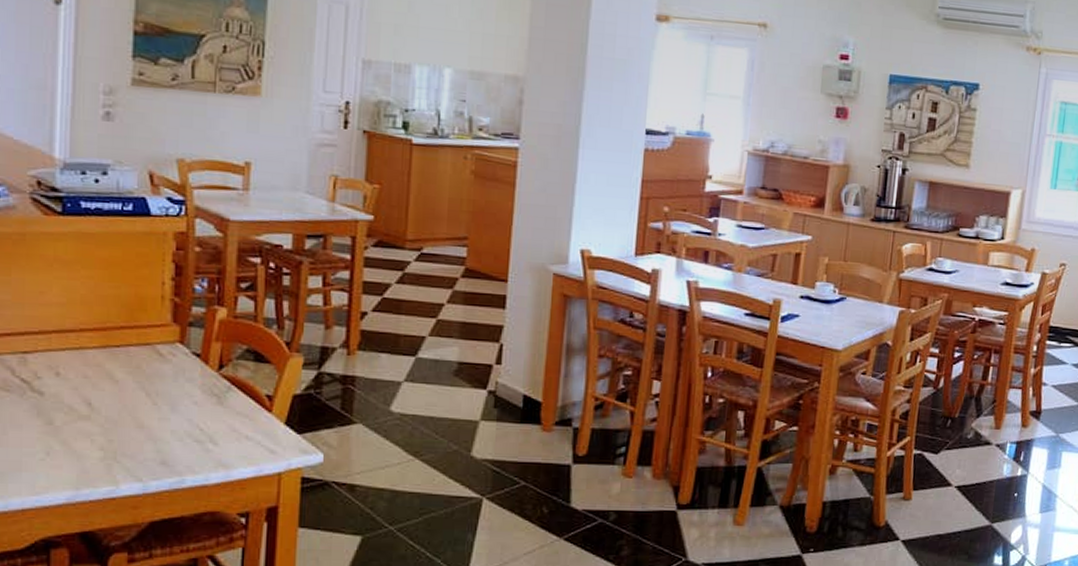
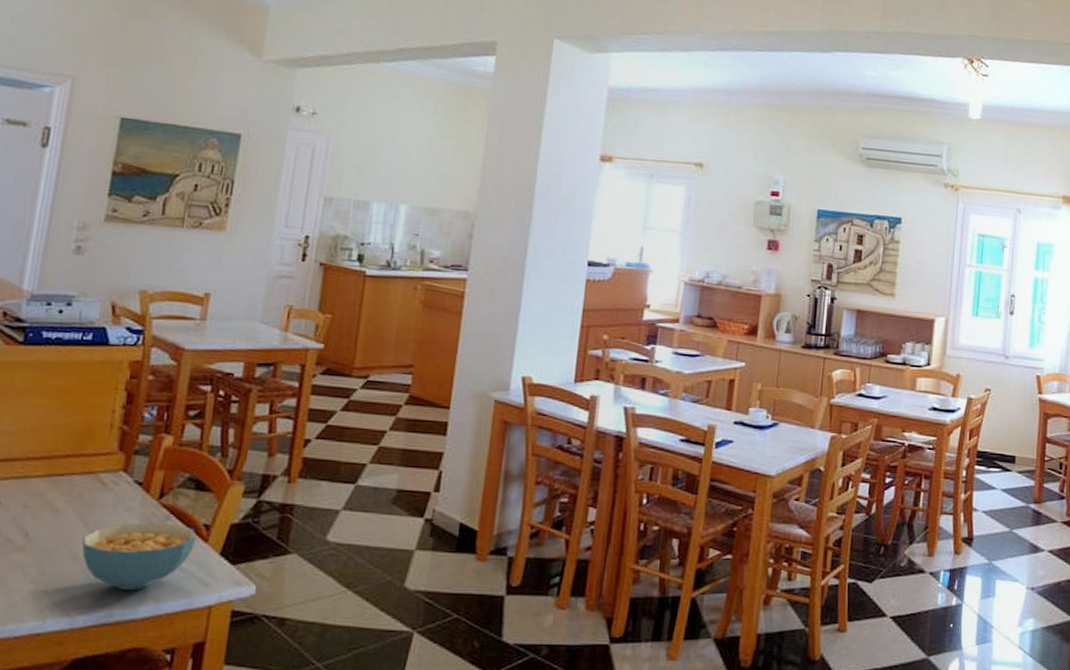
cereal bowl: none [146,392,261,457] -> present [82,522,197,590]

